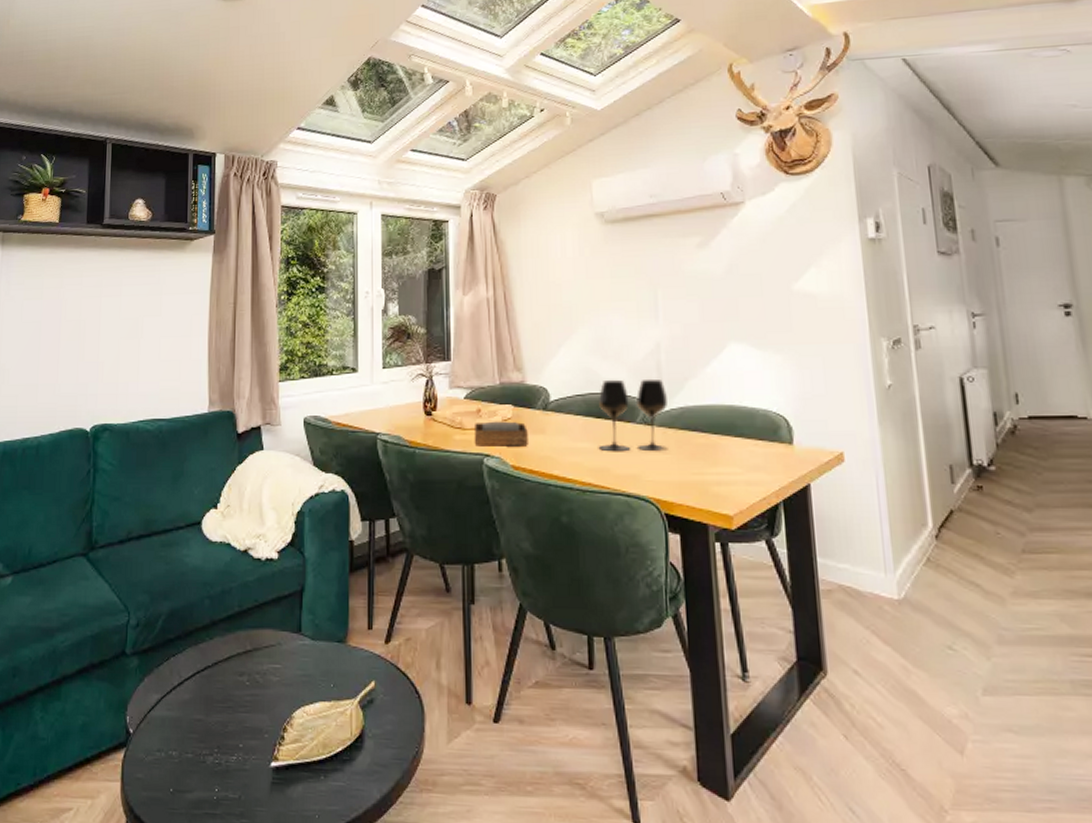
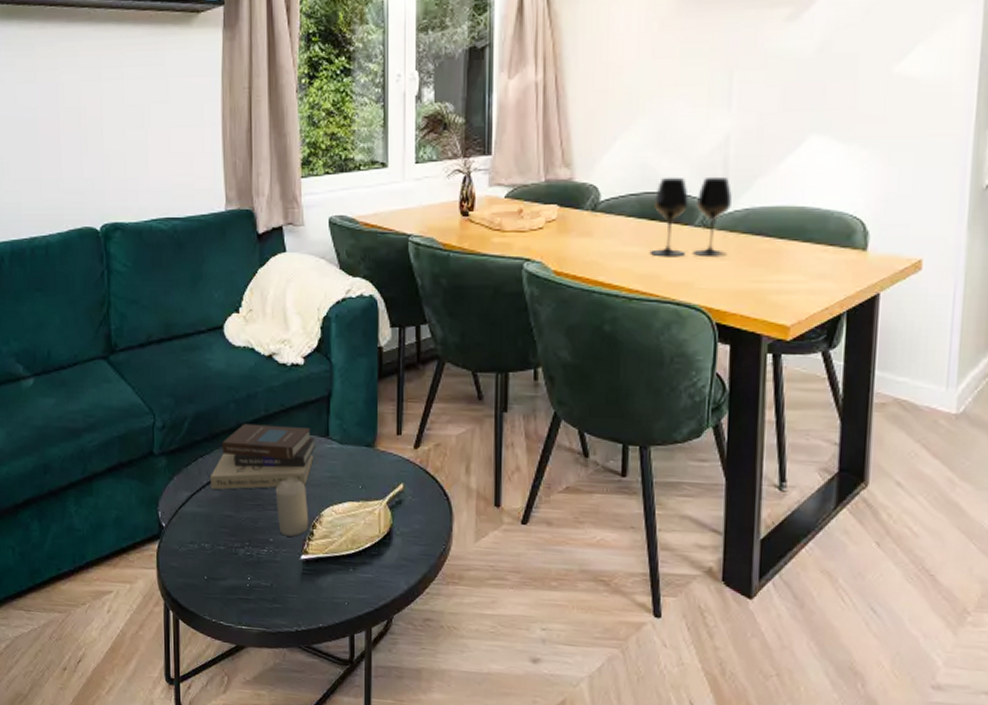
books: none [180,620,288,692] -> present [209,423,316,490]
candle: none [246,677,280,741] -> present [275,478,309,537]
napkin holder: present [474,421,528,447] -> none [513,223,573,250]

